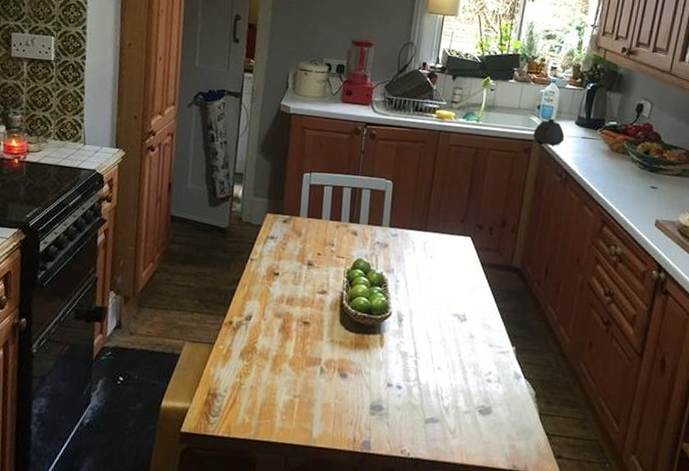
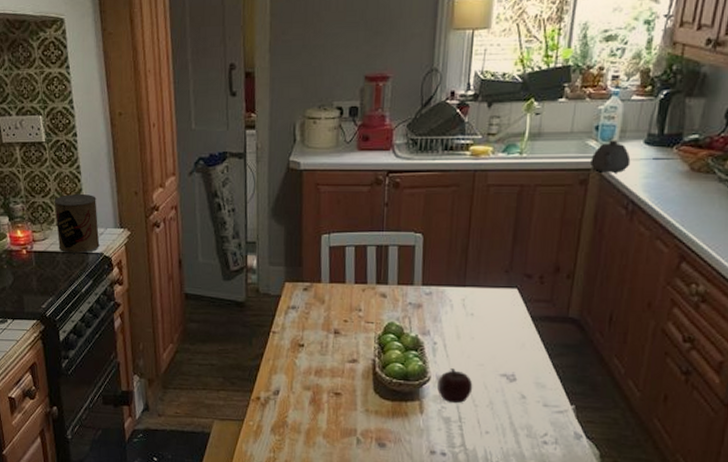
tin can: none [52,111,97,169] -> present [54,193,100,254]
fruit: none [396,305,429,339] -> present [436,367,473,403]

